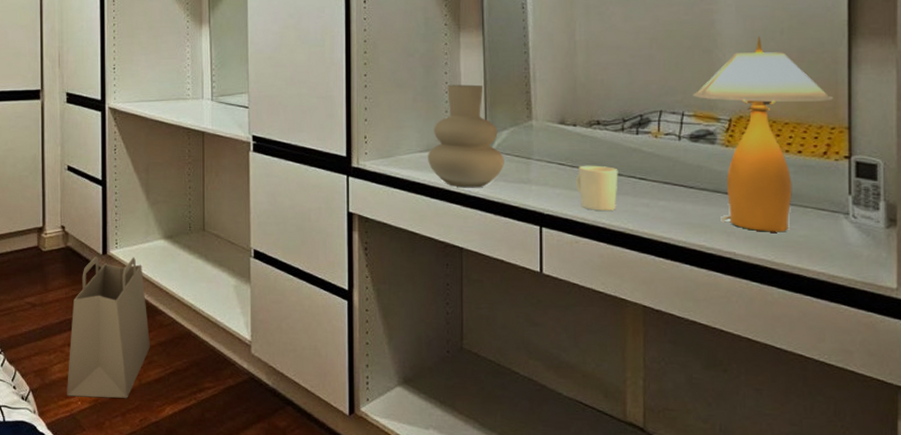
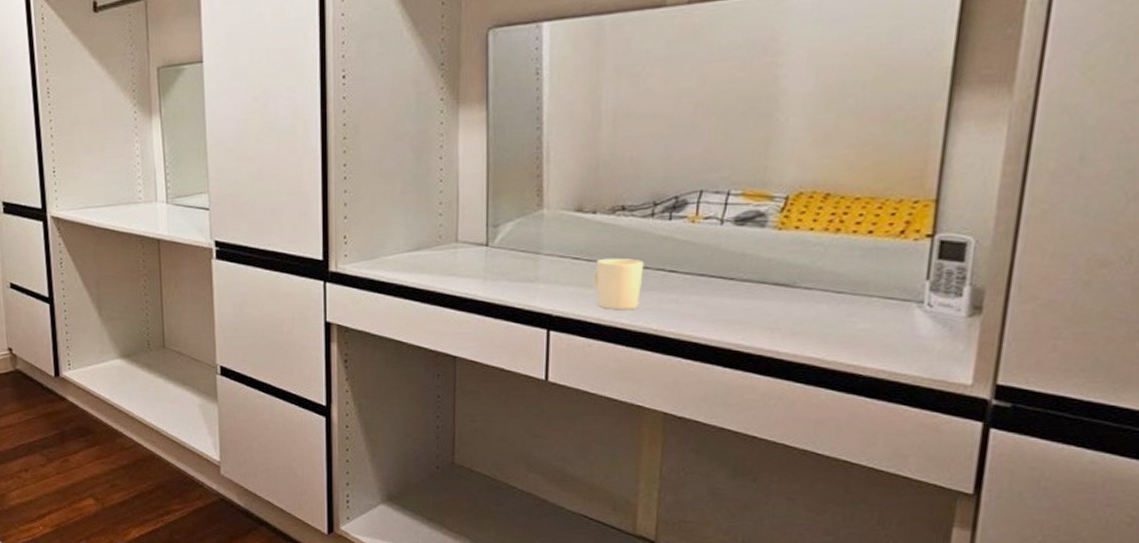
shopping bag: present [67,255,151,398] -> none [26,378,113,522]
vase: present [428,84,504,188] -> none [418,169,508,290]
table lamp: present [692,36,833,232] -> none [741,92,921,327]

